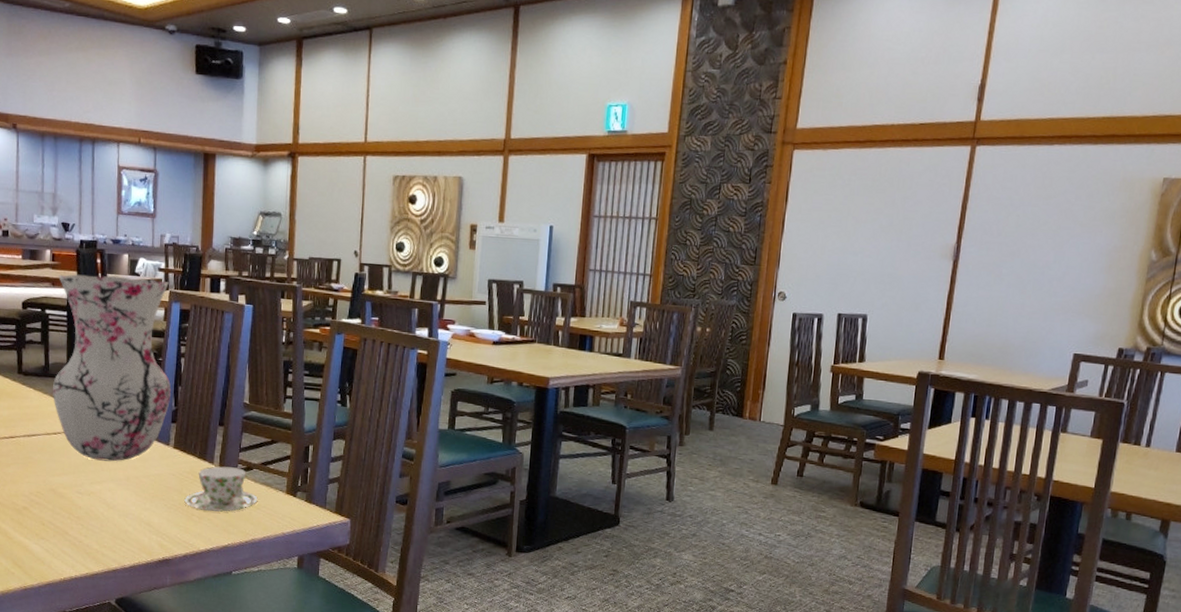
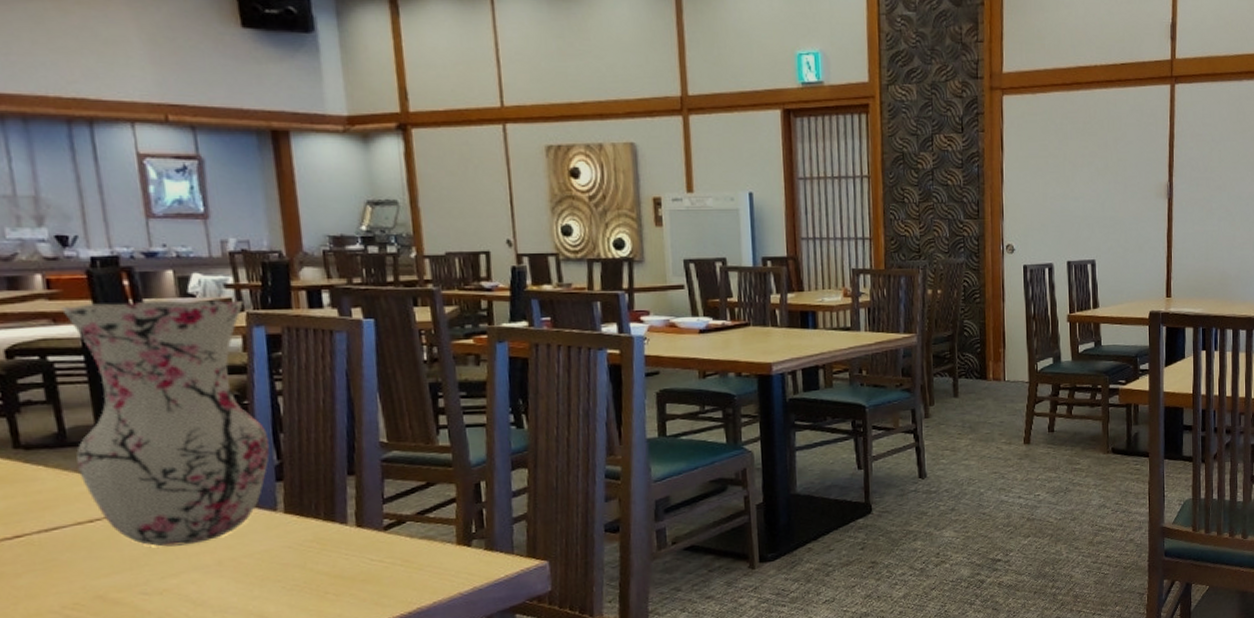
teacup: present [184,466,258,512] -> none [311,523,419,585]

